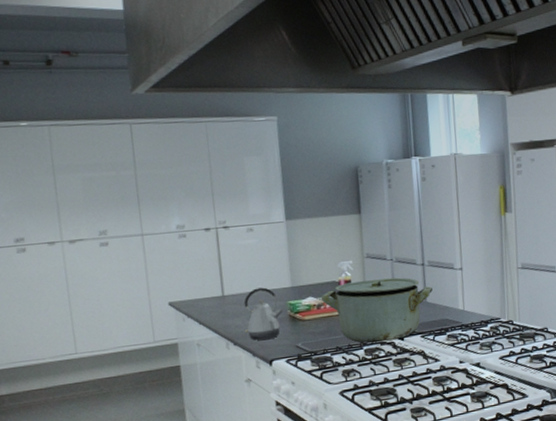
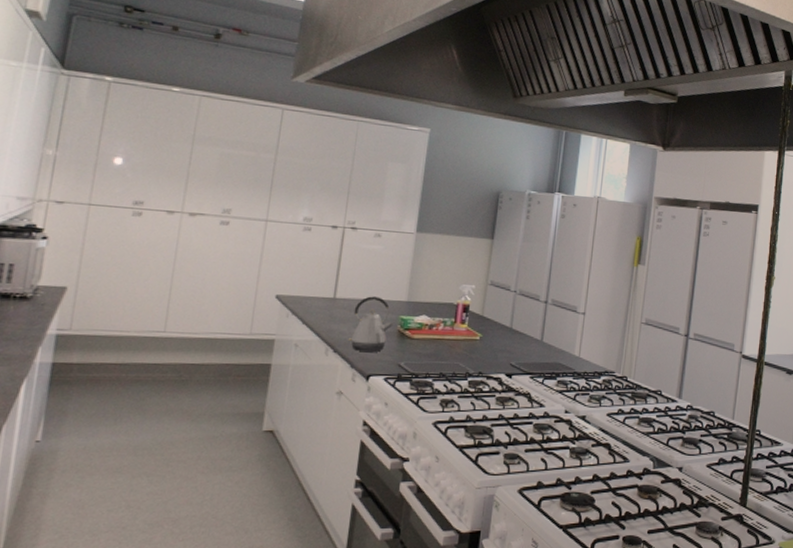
cooking pot: present [320,277,433,343] -> none [434,307,551,377]

